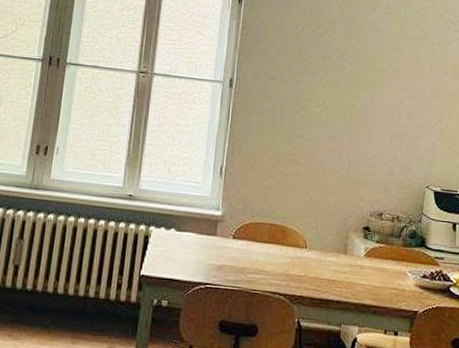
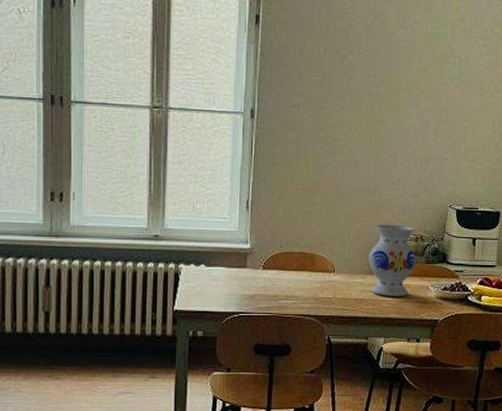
vase: none [342,200,393,281] -> present [368,224,416,297]

